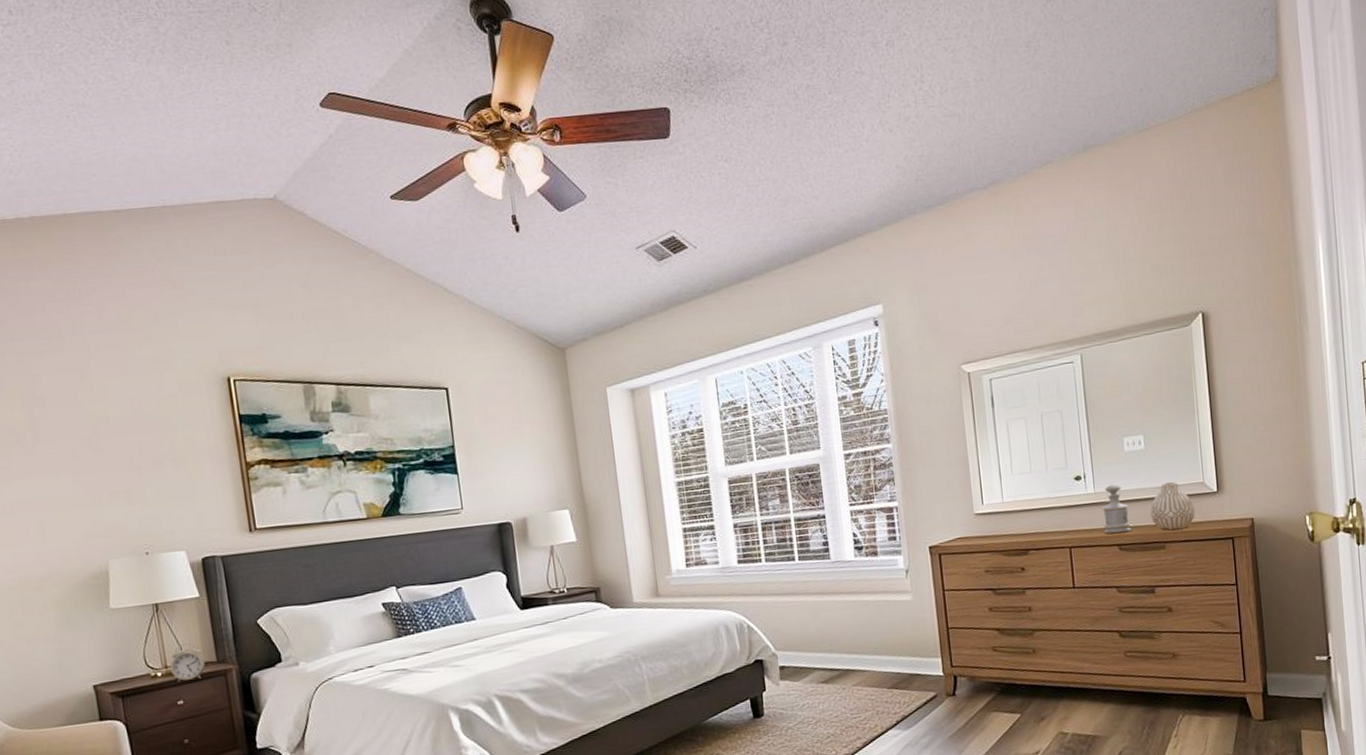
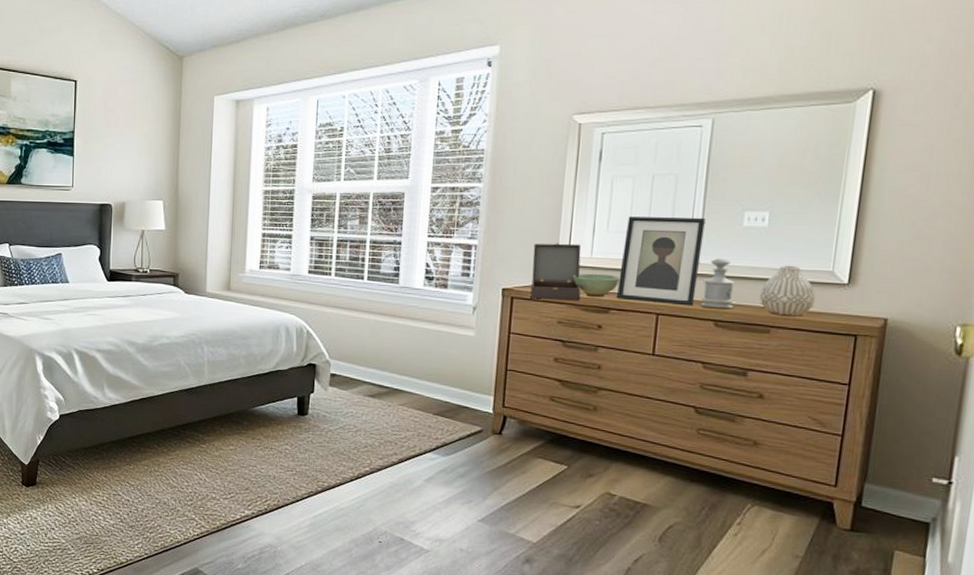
jewelry box: none [949,490,1000,552] -> present [530,243,581,301]
bowl: none [990,516,1032,542] -> present [573,273,621,298]
picture frame: none [1027,449,1099,539] -> present [617,216,707,306]

